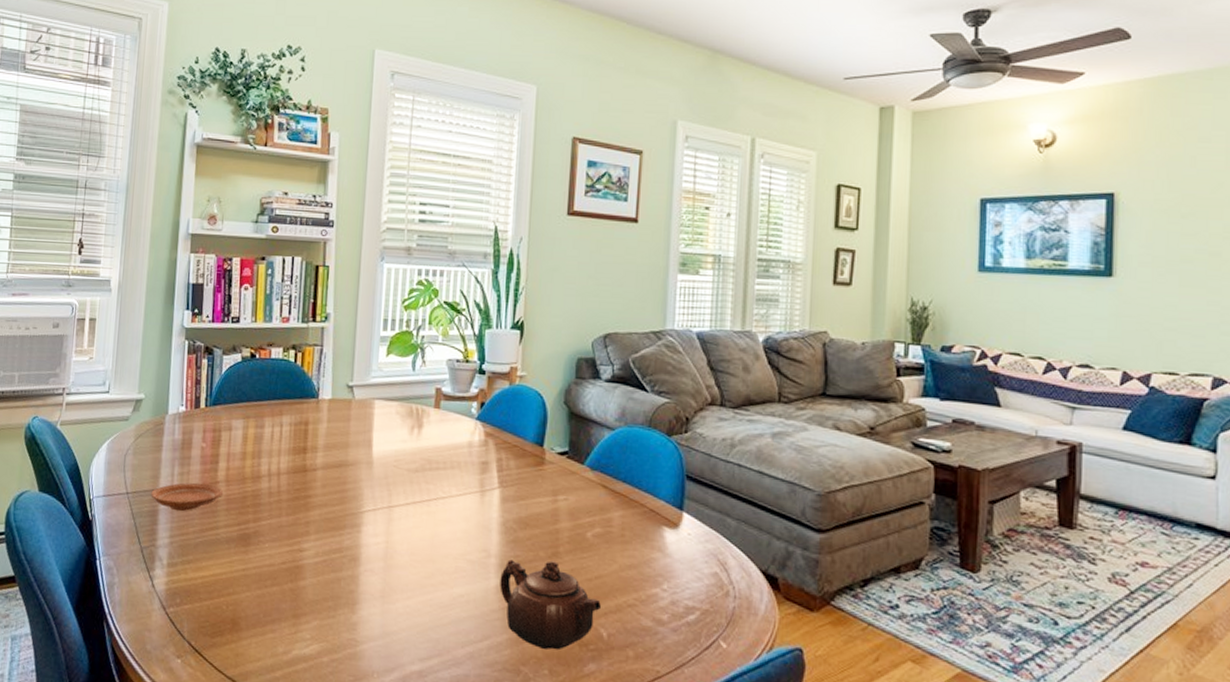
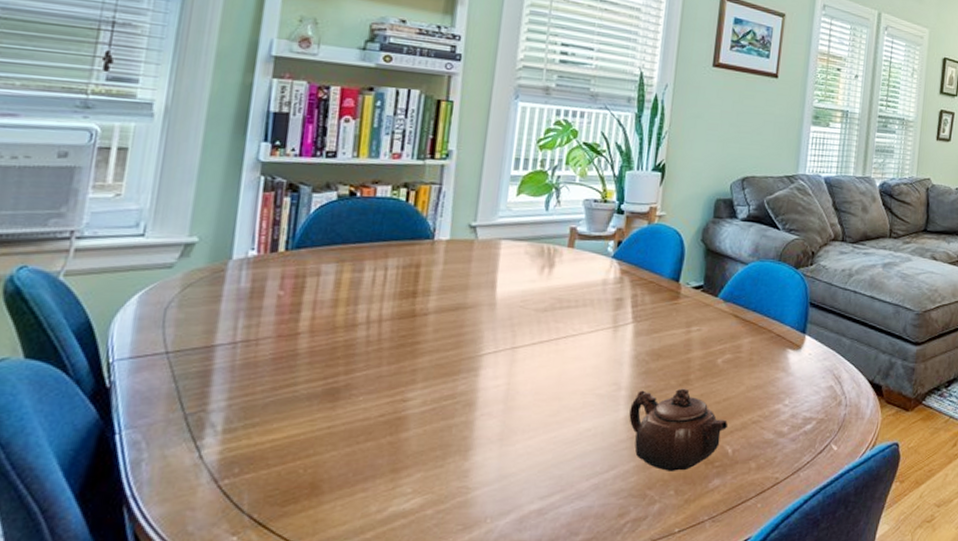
plate: present [151,483,224,512] -> none [202,335,307,370]

